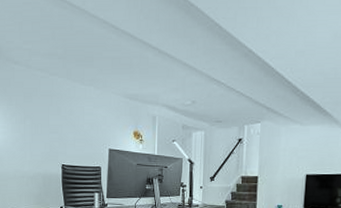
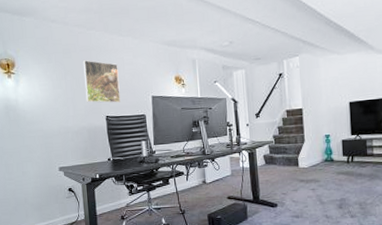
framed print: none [43,106,78,152] -> present [83,60,121,103]

